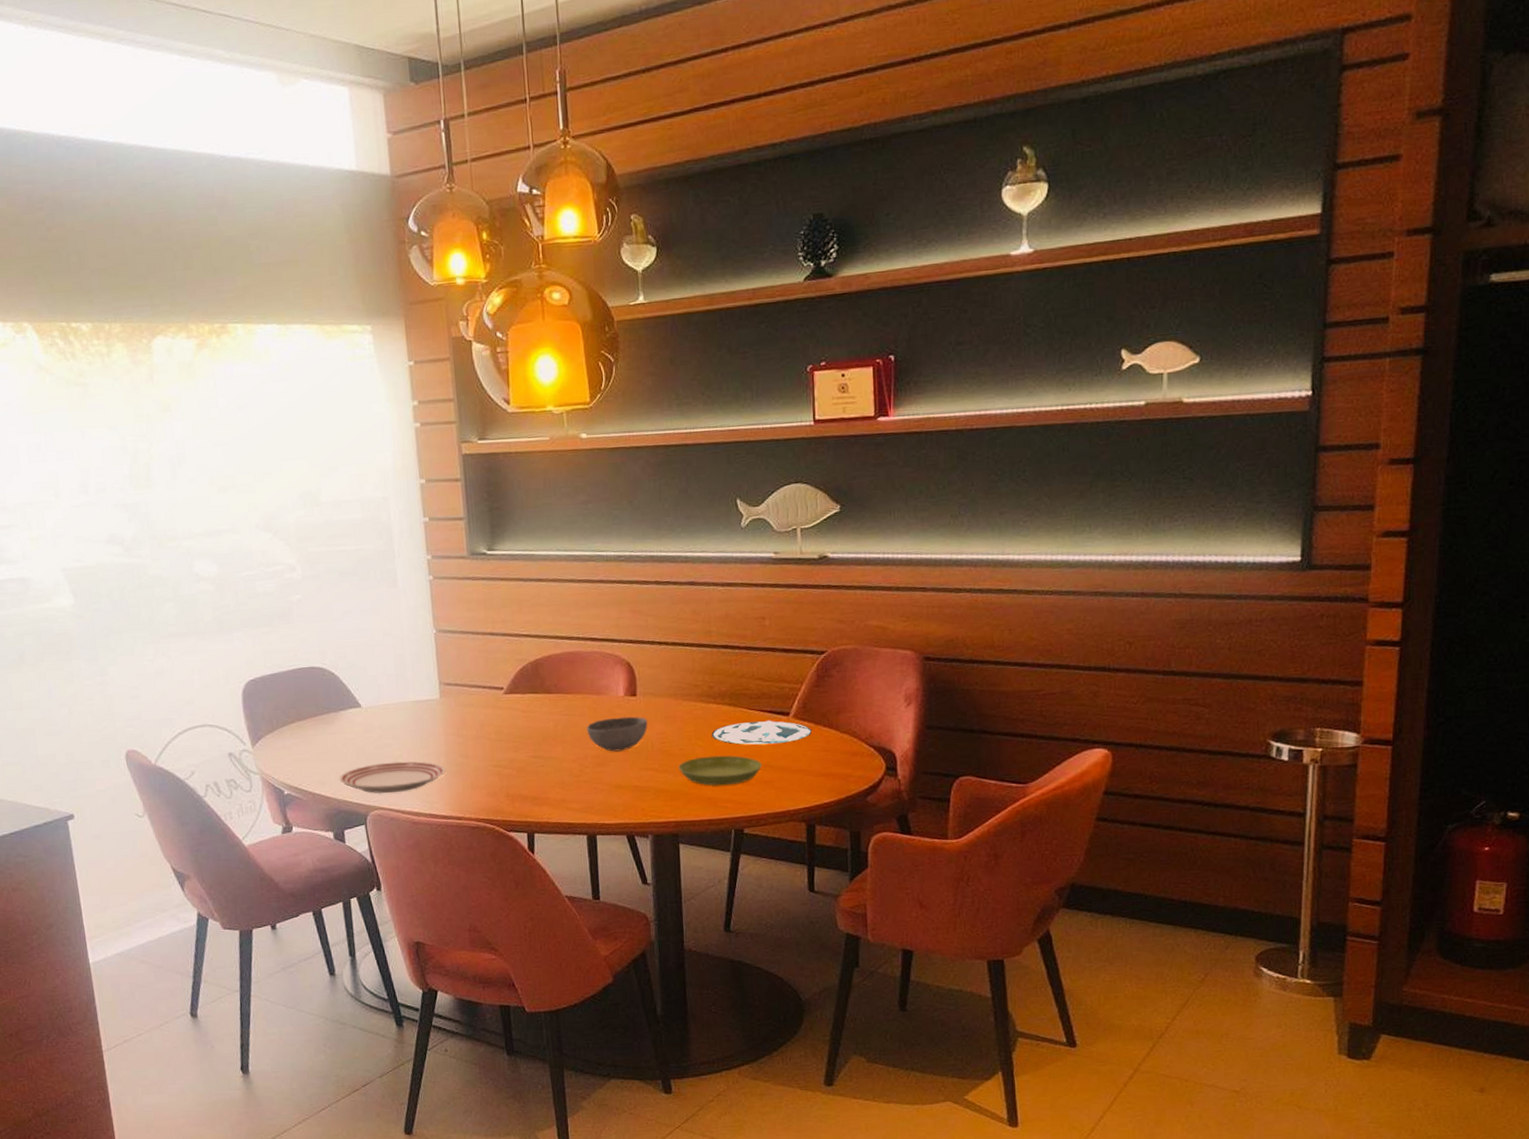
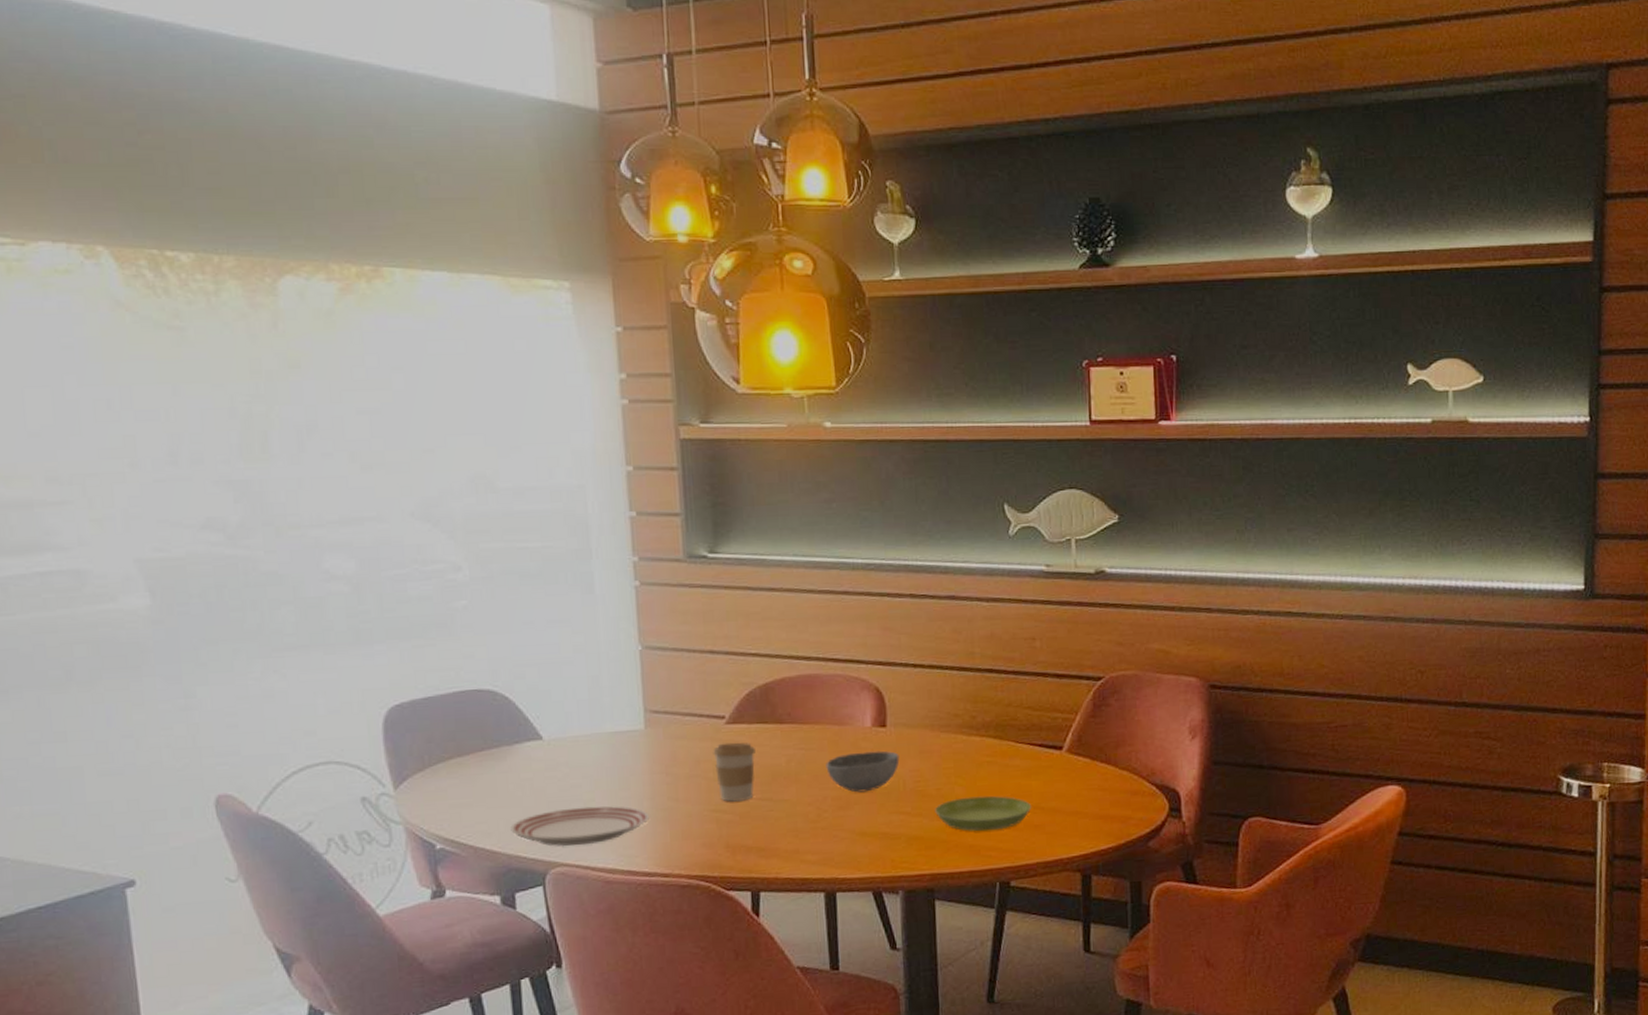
coffee cup: none [494,709,529,759] -> present [713,742,755,802]
plate: present [711,720,812,745] -> none [973,755,1087,784]

